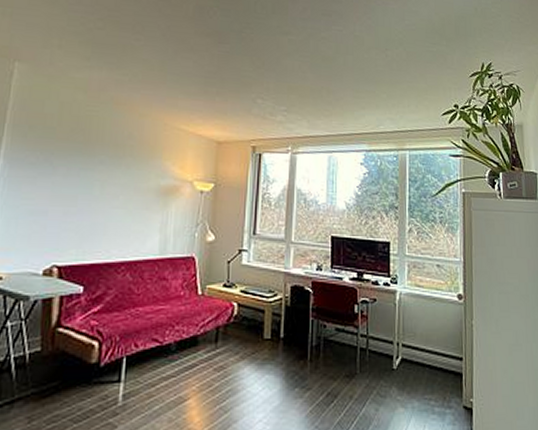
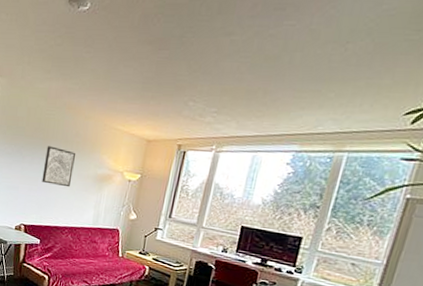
wall art: none [83,152,131,206] -> present [42,146,76,188]

